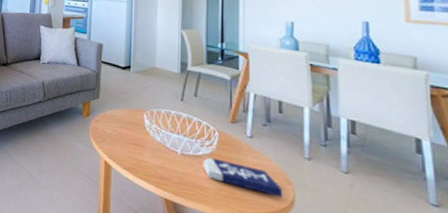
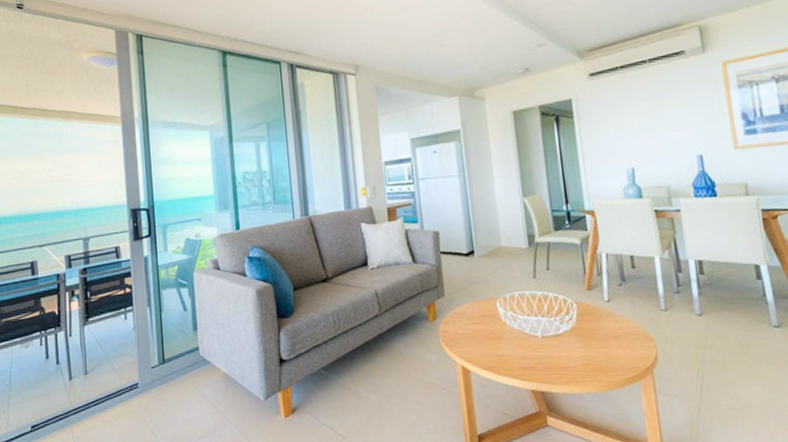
book: present [203,158,283,198] -> none [565,332,646,358]

